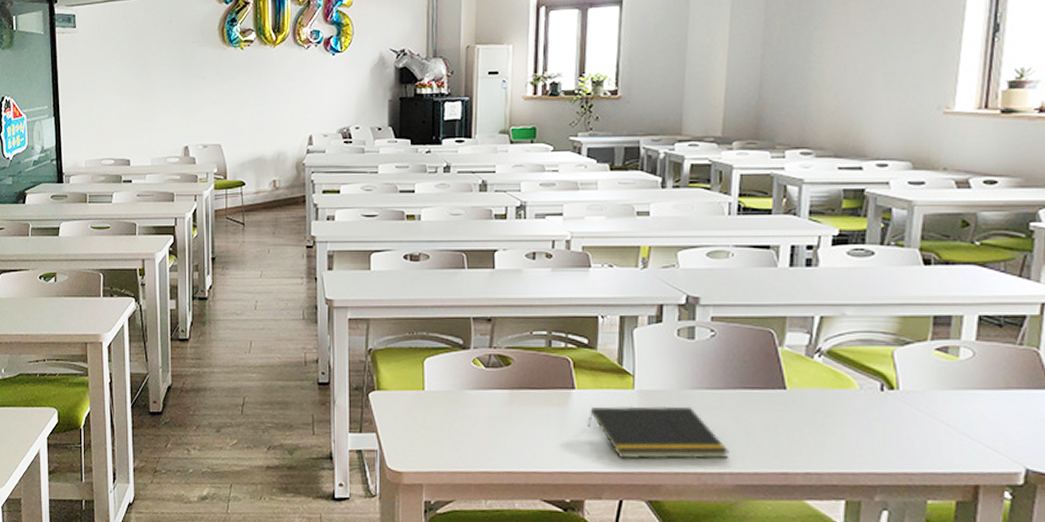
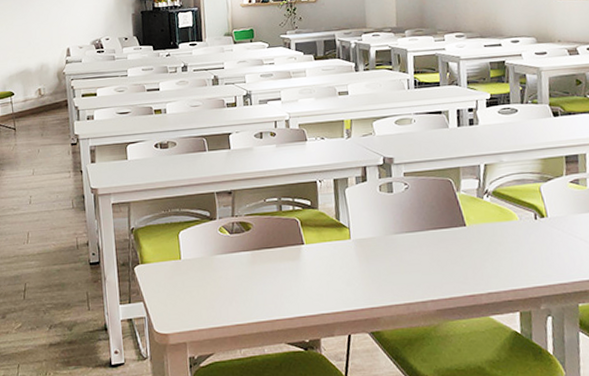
notepad: present [587,406,729,460] -> none [317,249,429,299]

